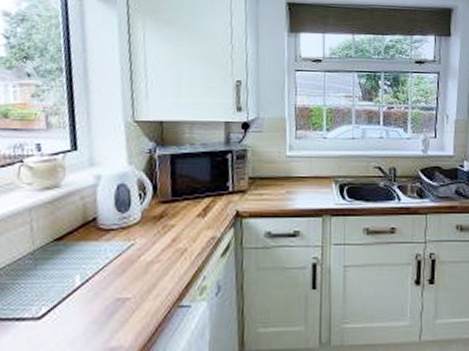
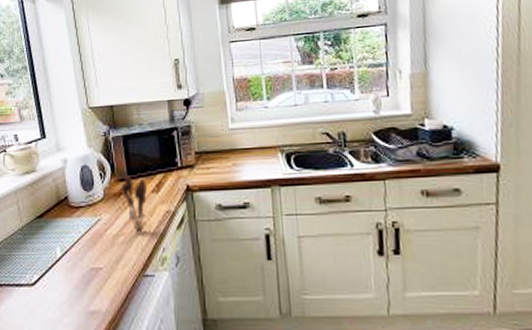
utensil holder: none [163,197,192,261] -> present [122,175,147,234]

